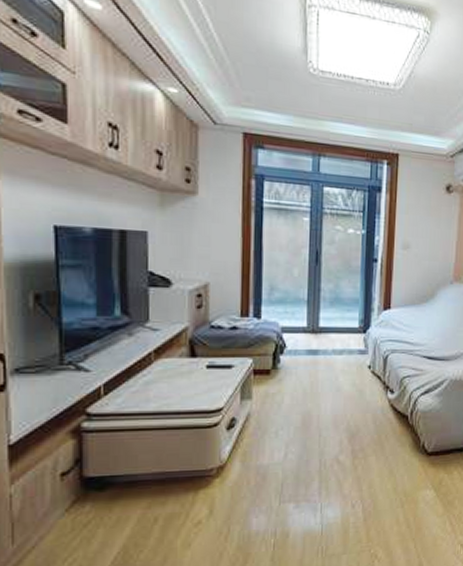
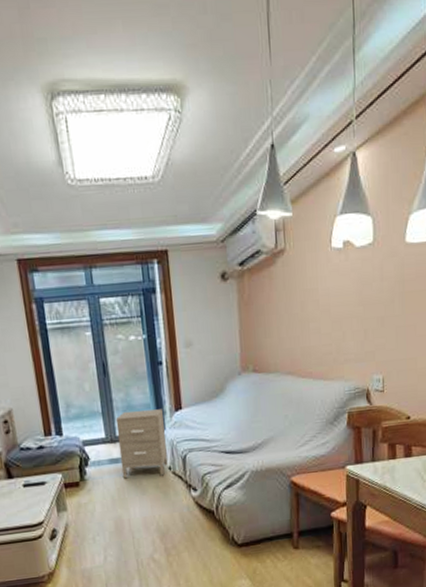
nightstand: none [318,303,370,374] -> present [115,409,168,479]

